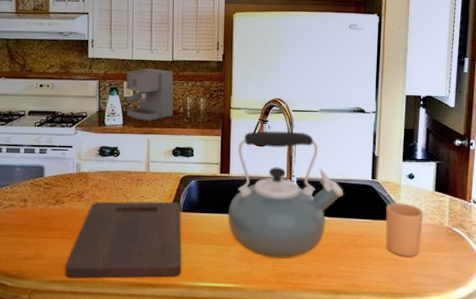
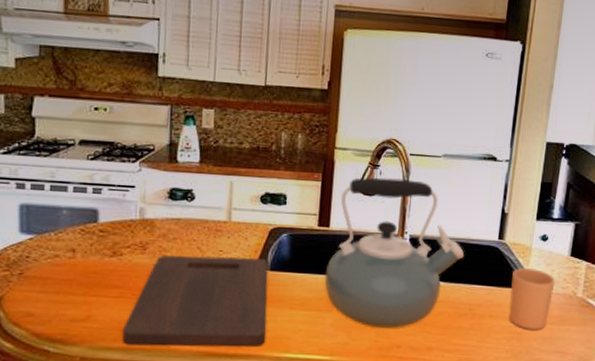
coffee maker: present [125,68,174,122] -> none [204,93,266,160]

